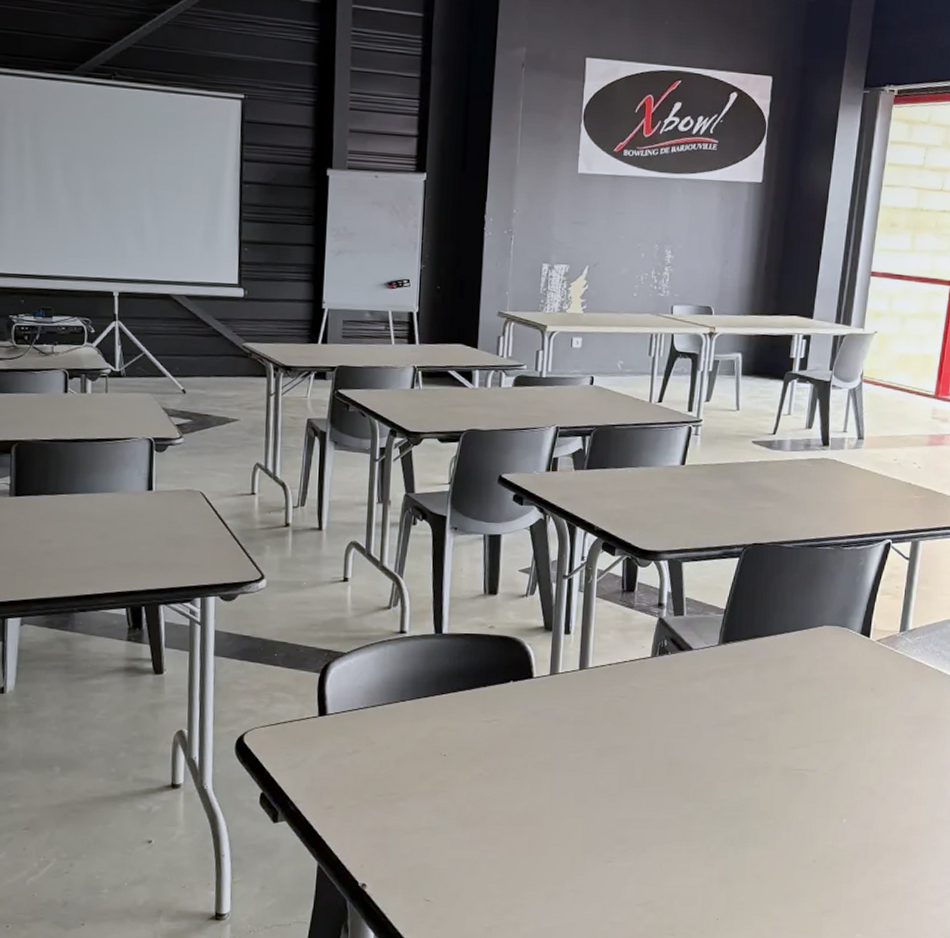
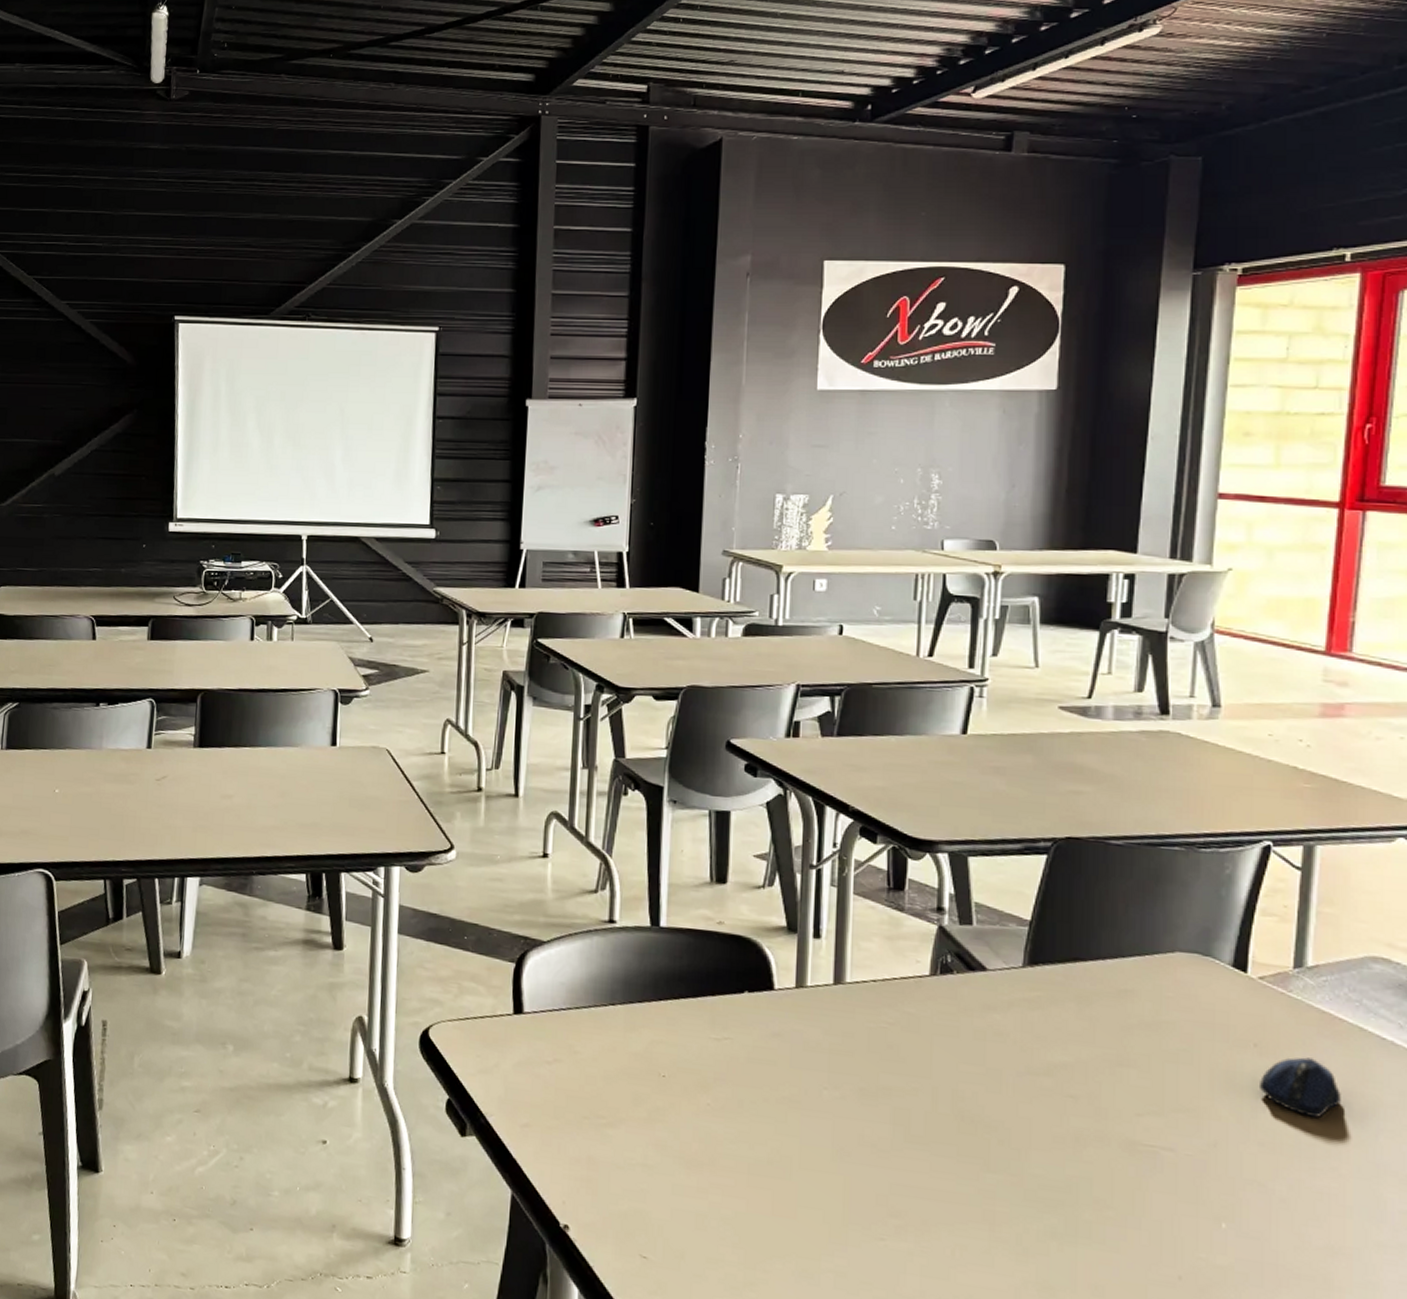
computer mouse: none [873,695,924,738] -> present [1260,1057,1341,1119]

